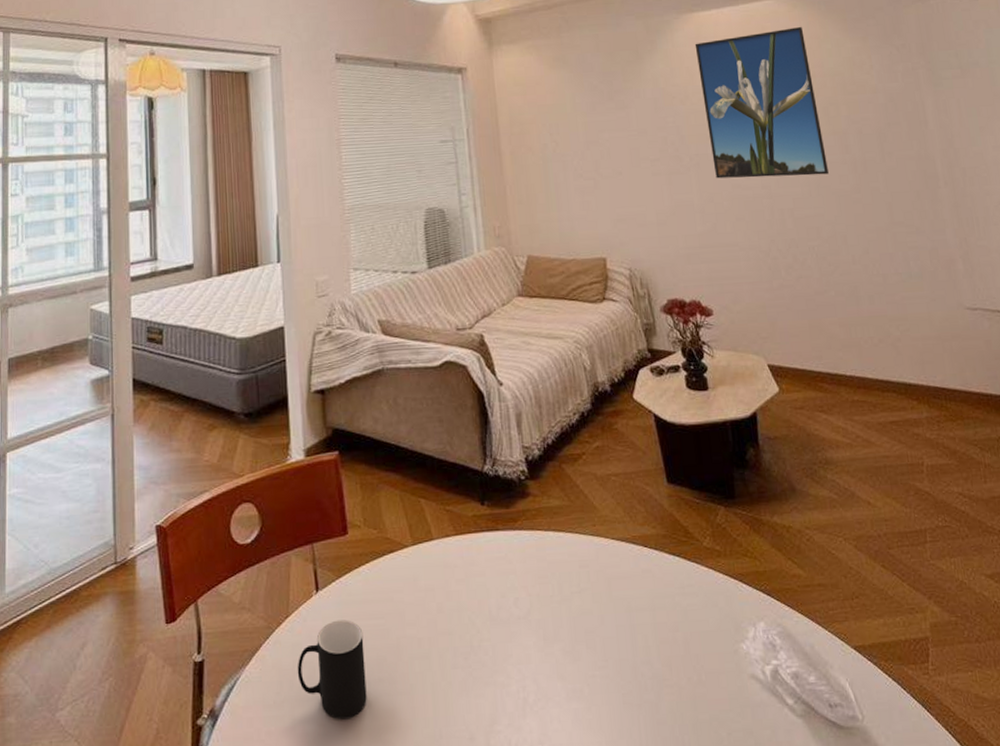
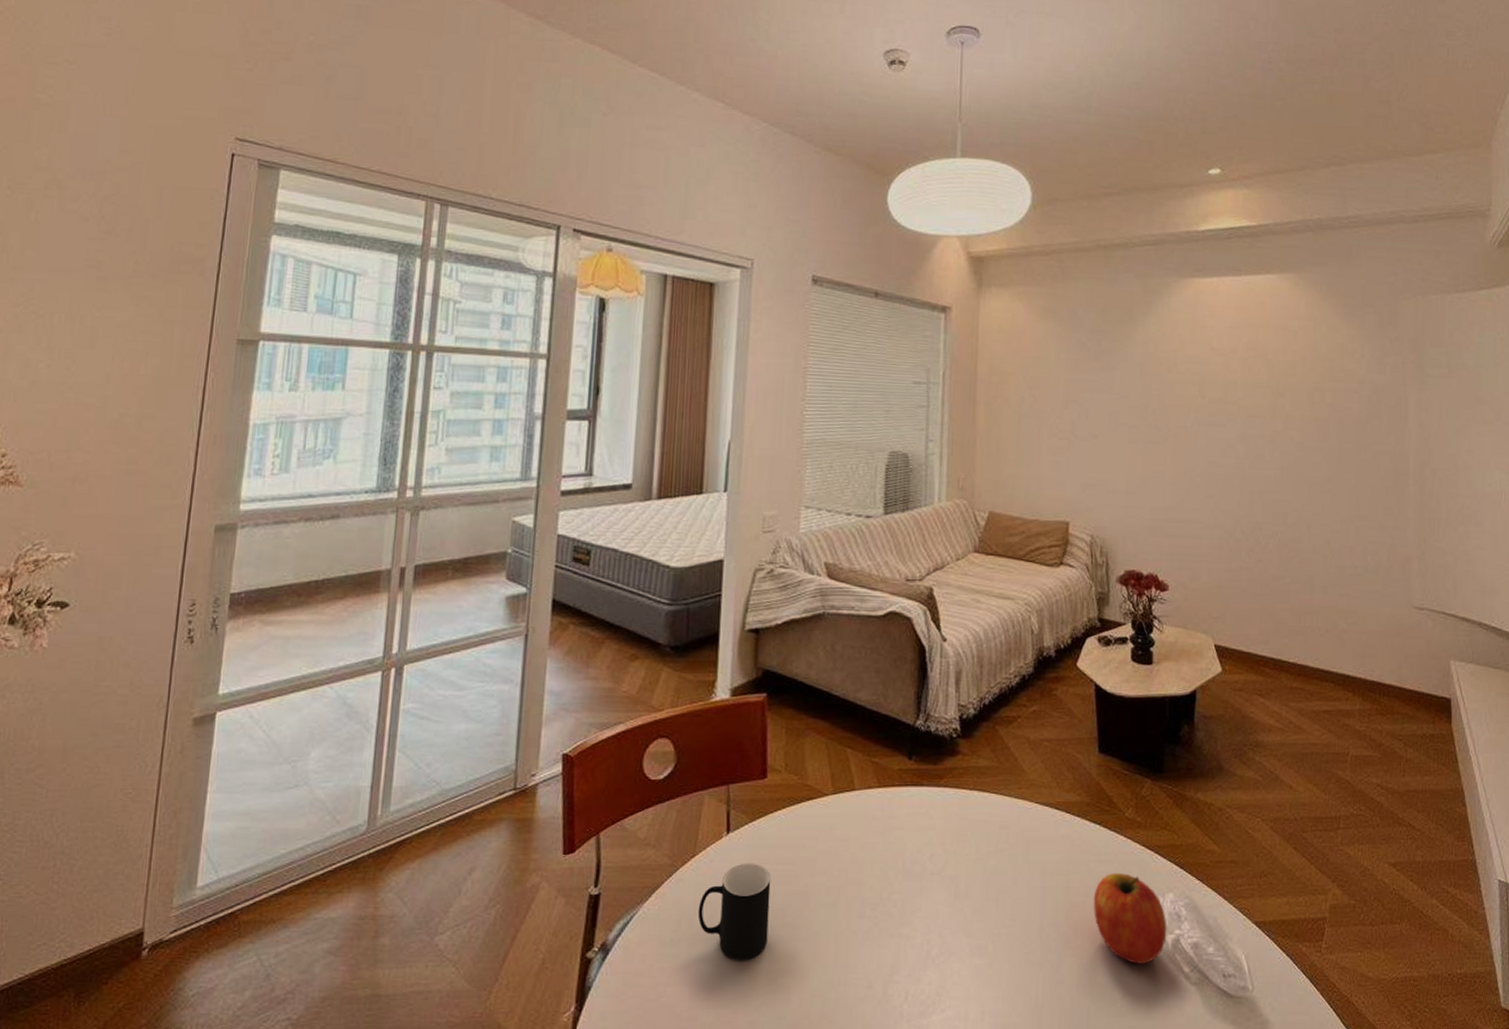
fruit: none [683,605,765,699] -> present [1093,873,1167,964]
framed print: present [694,27,829,179] -> none [1190,306,1304,461]

